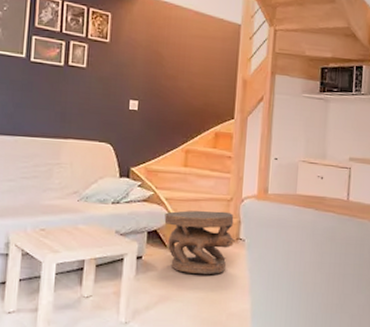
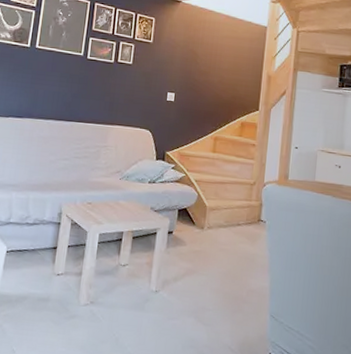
carved stool: present [164,210,235,274] -> none [193,192,257,252]

